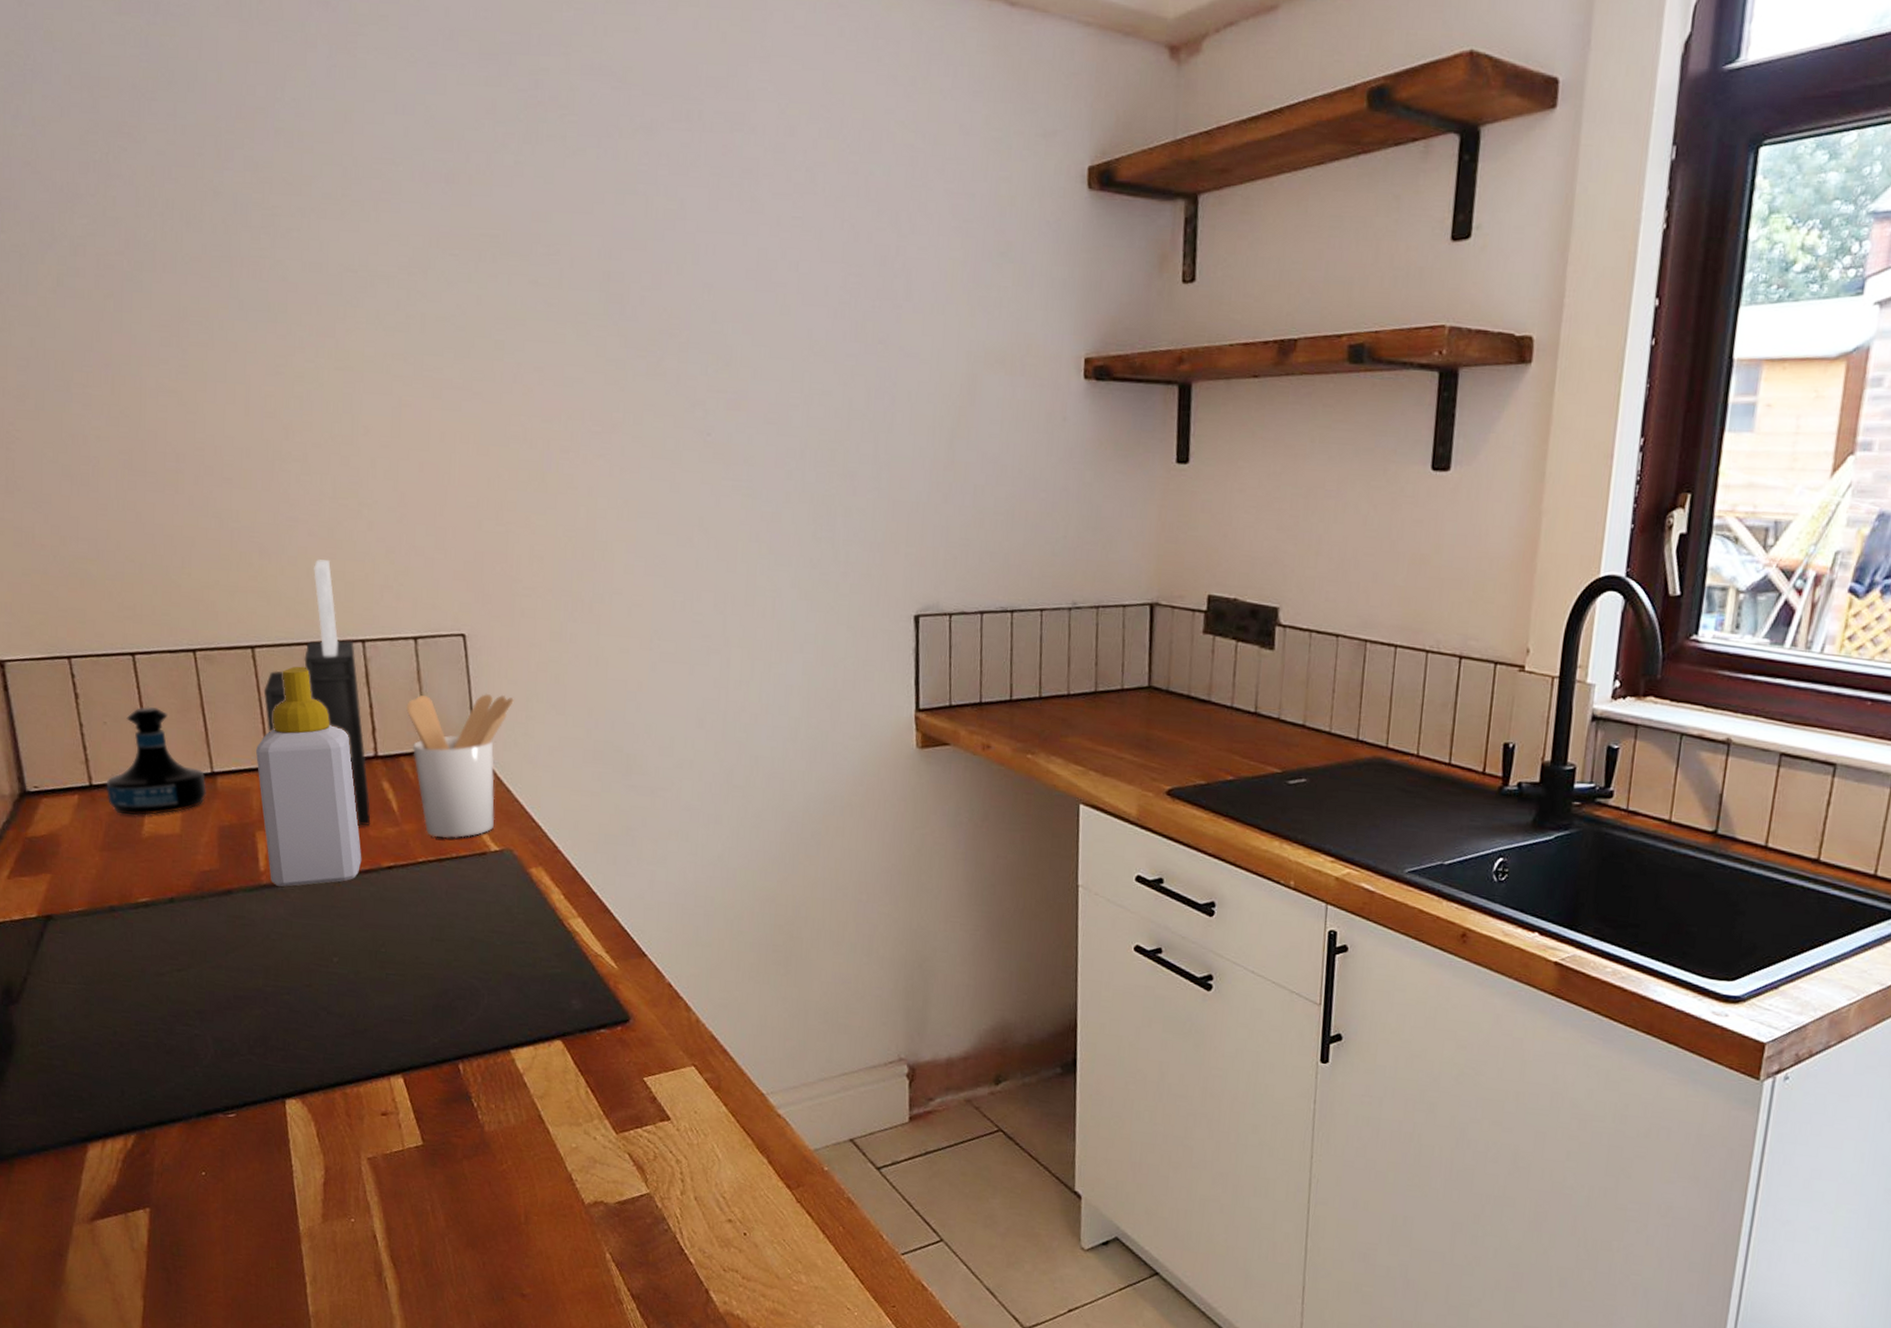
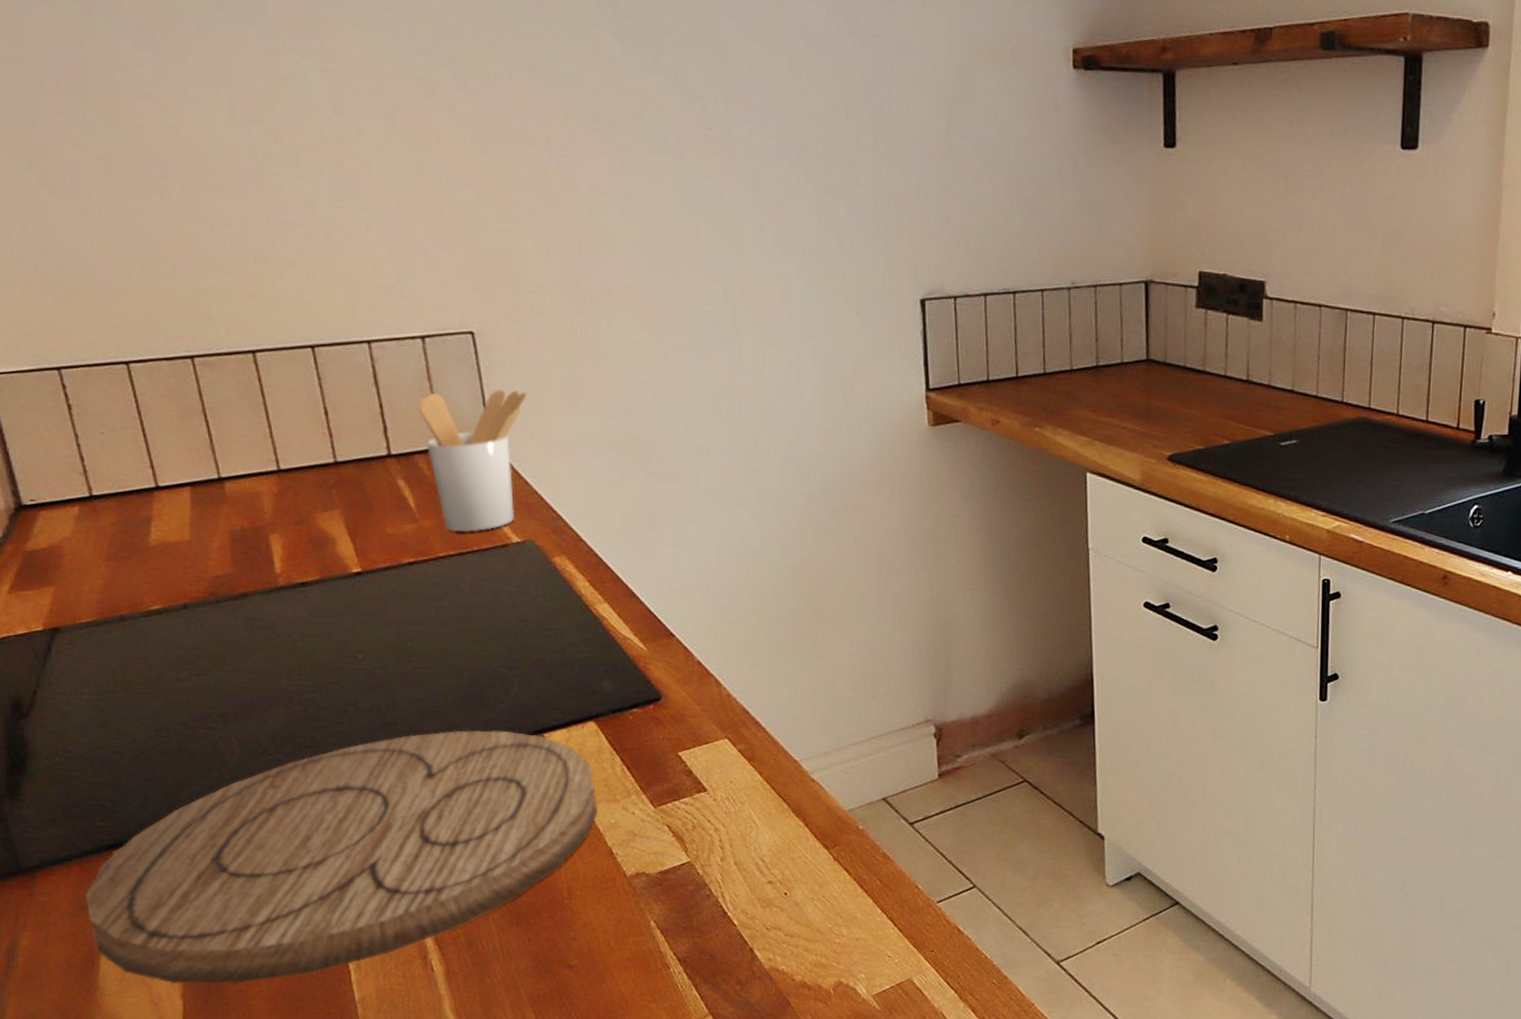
cutting board: none [59,1041,559,1289] -> present [85,730,597,985]
tequila bottle: present [106,707,206,816] -> none [107,415,215,524]
soap bottle: present [255,666,362,887] -> none [263,369,381,587]
knife block: present [263,559,371,826] -> none [268,262,388,524]

